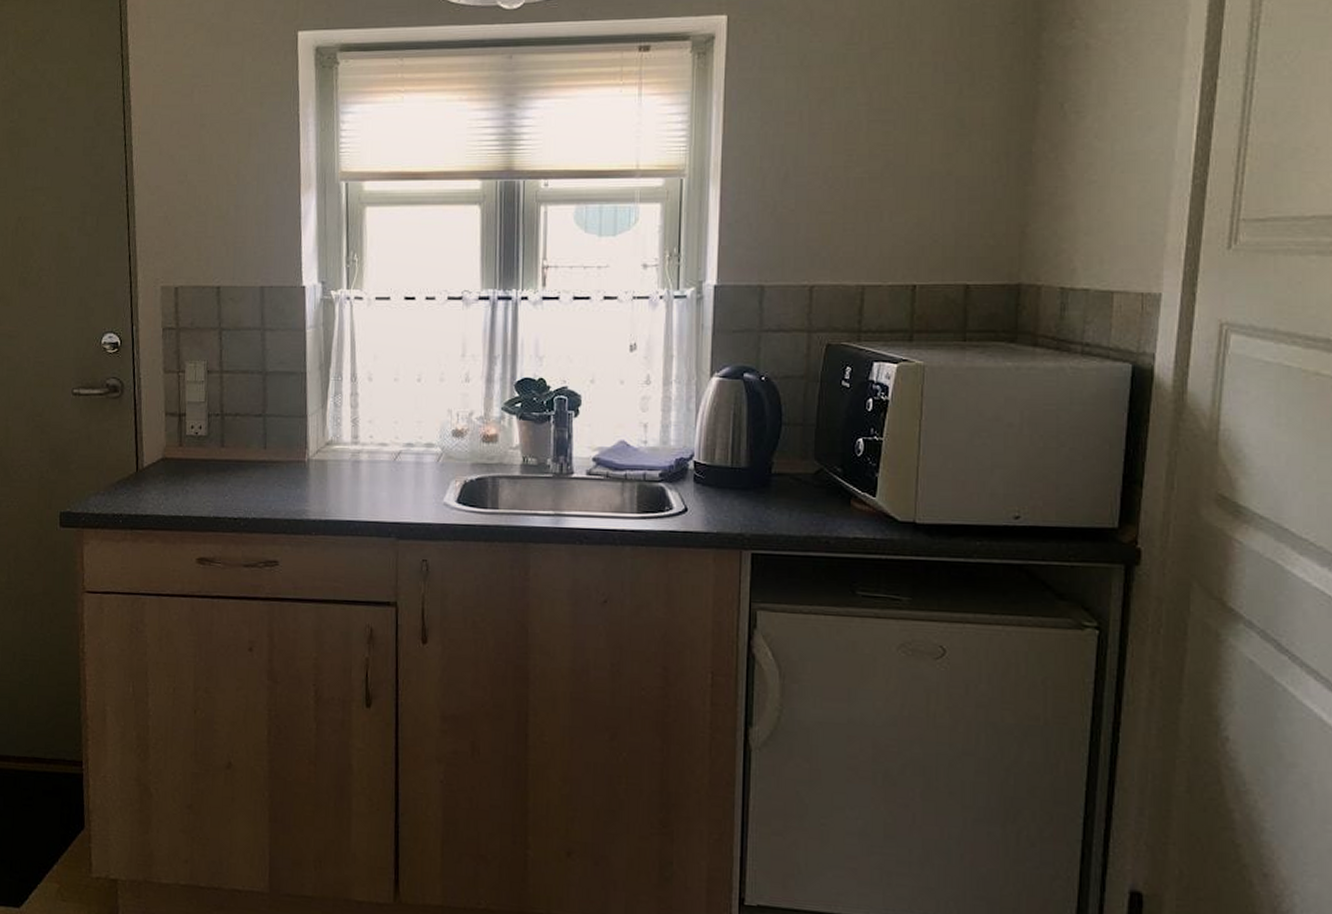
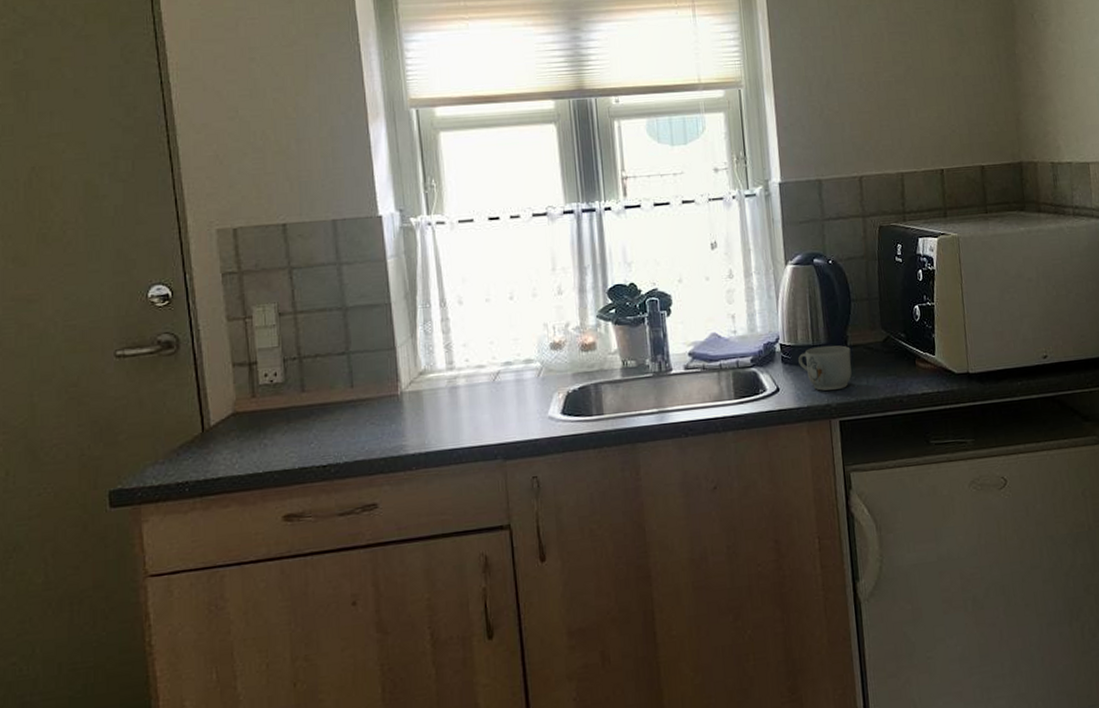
mug: none [713,469,775,520] -> present [798,345,852,391]

